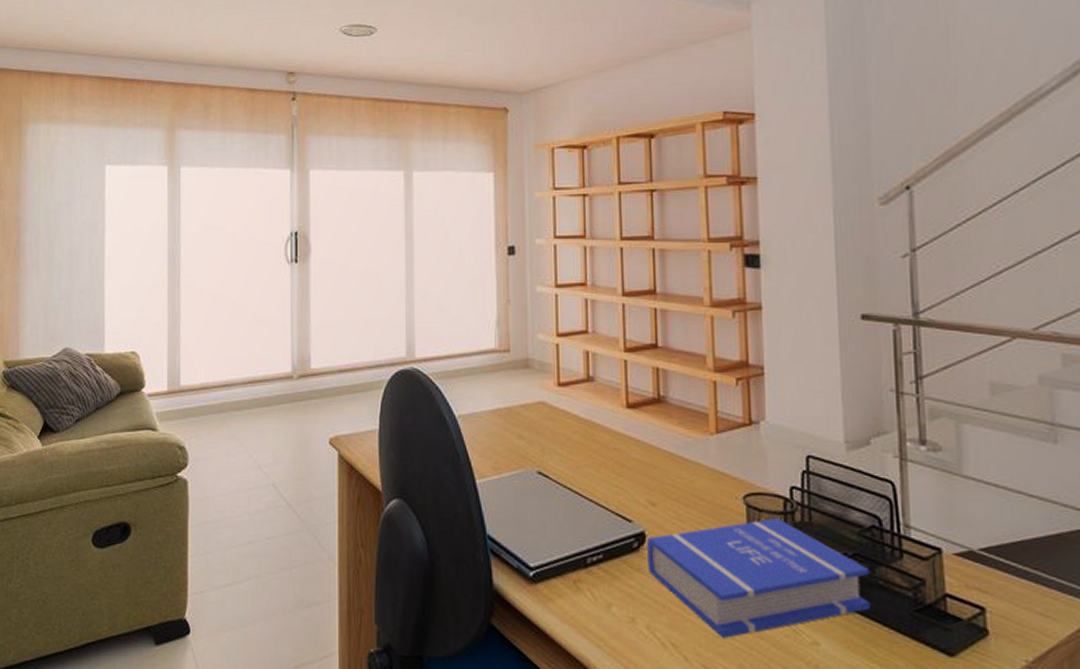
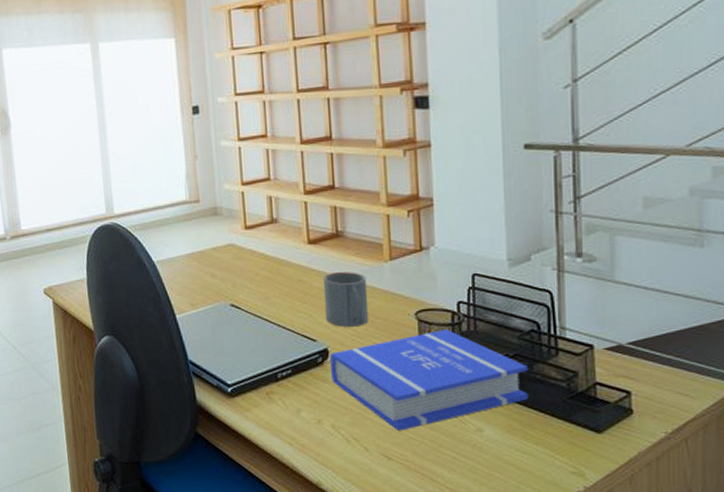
mug: none [641,443,692,508] -> present [322,272,369,327]

